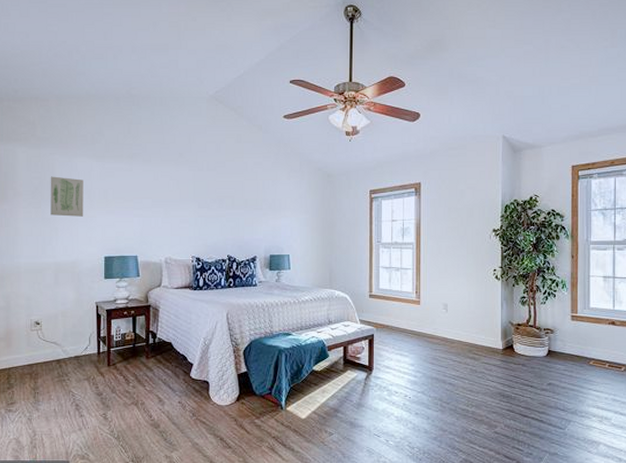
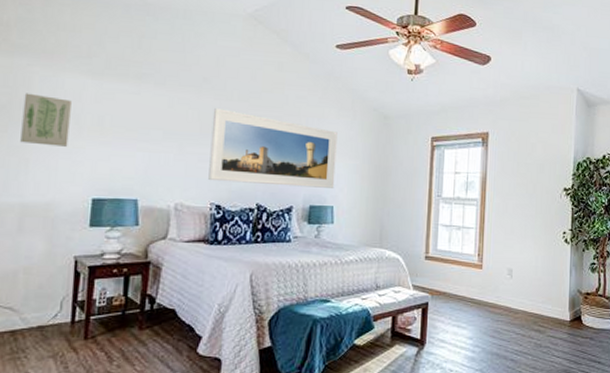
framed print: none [188,177,289,239] -> present [208,107,338,188]

